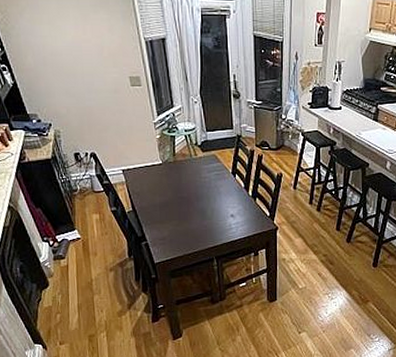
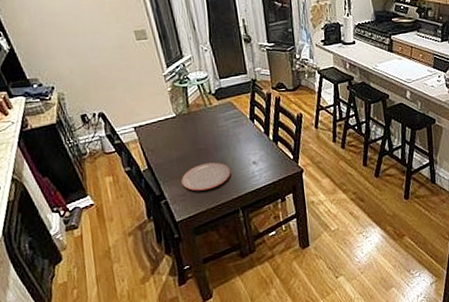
plate: none [162,211,209,237] -> present [181,162,231,191]

